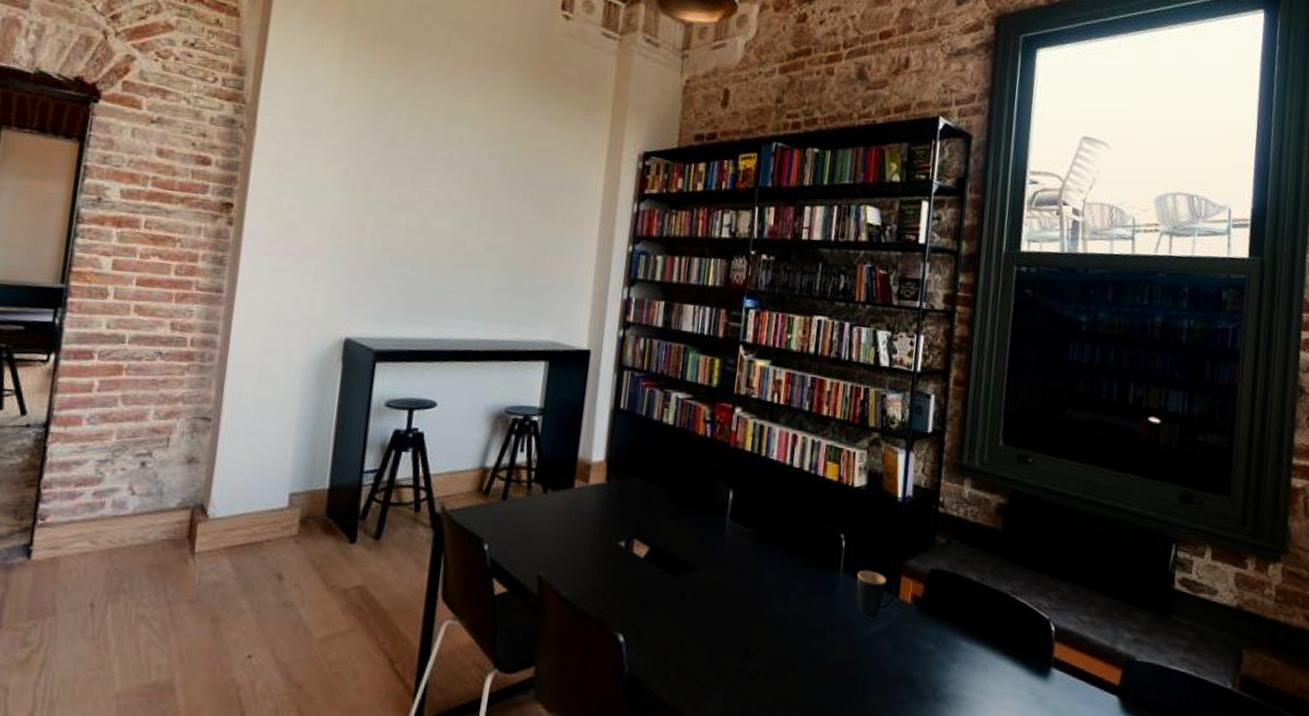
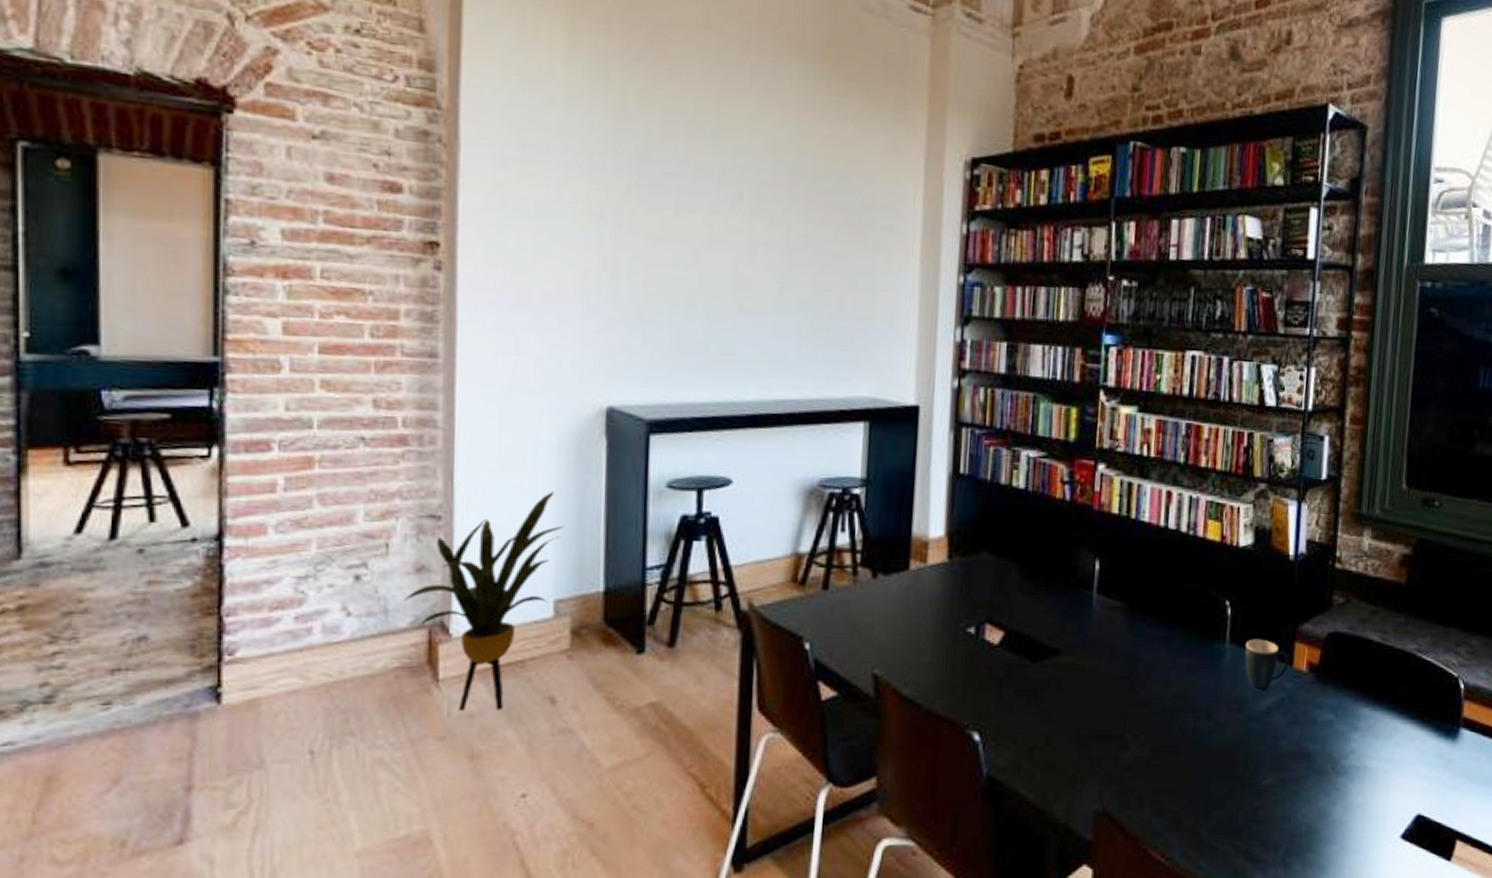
house plant: none [175,403,303,583] -> present [403,490,563,711]

